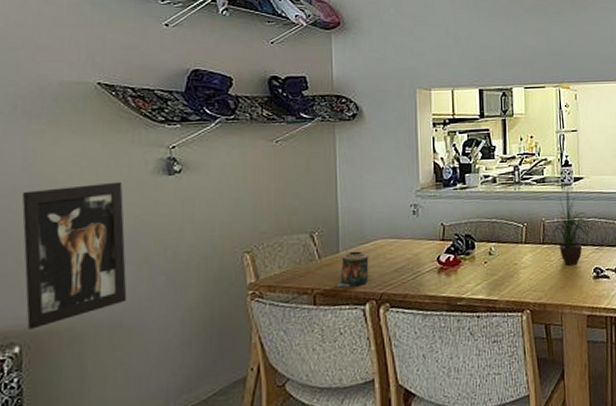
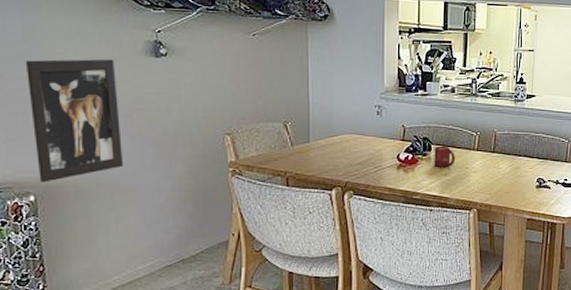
candle: present [337,250,369,288] -> none [307,142,336,174]
cup: none [478,241,502,267] -> present [434,146,456,168]
potted plant: present [550,186,592,266] -> none [500,102,539,174]

